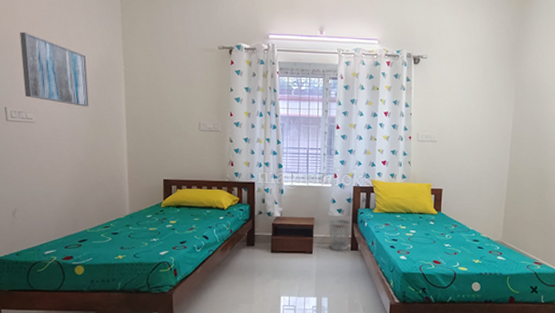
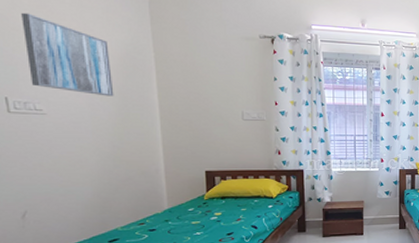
wastebasket: present [329,219,351,251] -> none [378,201,399,231]

